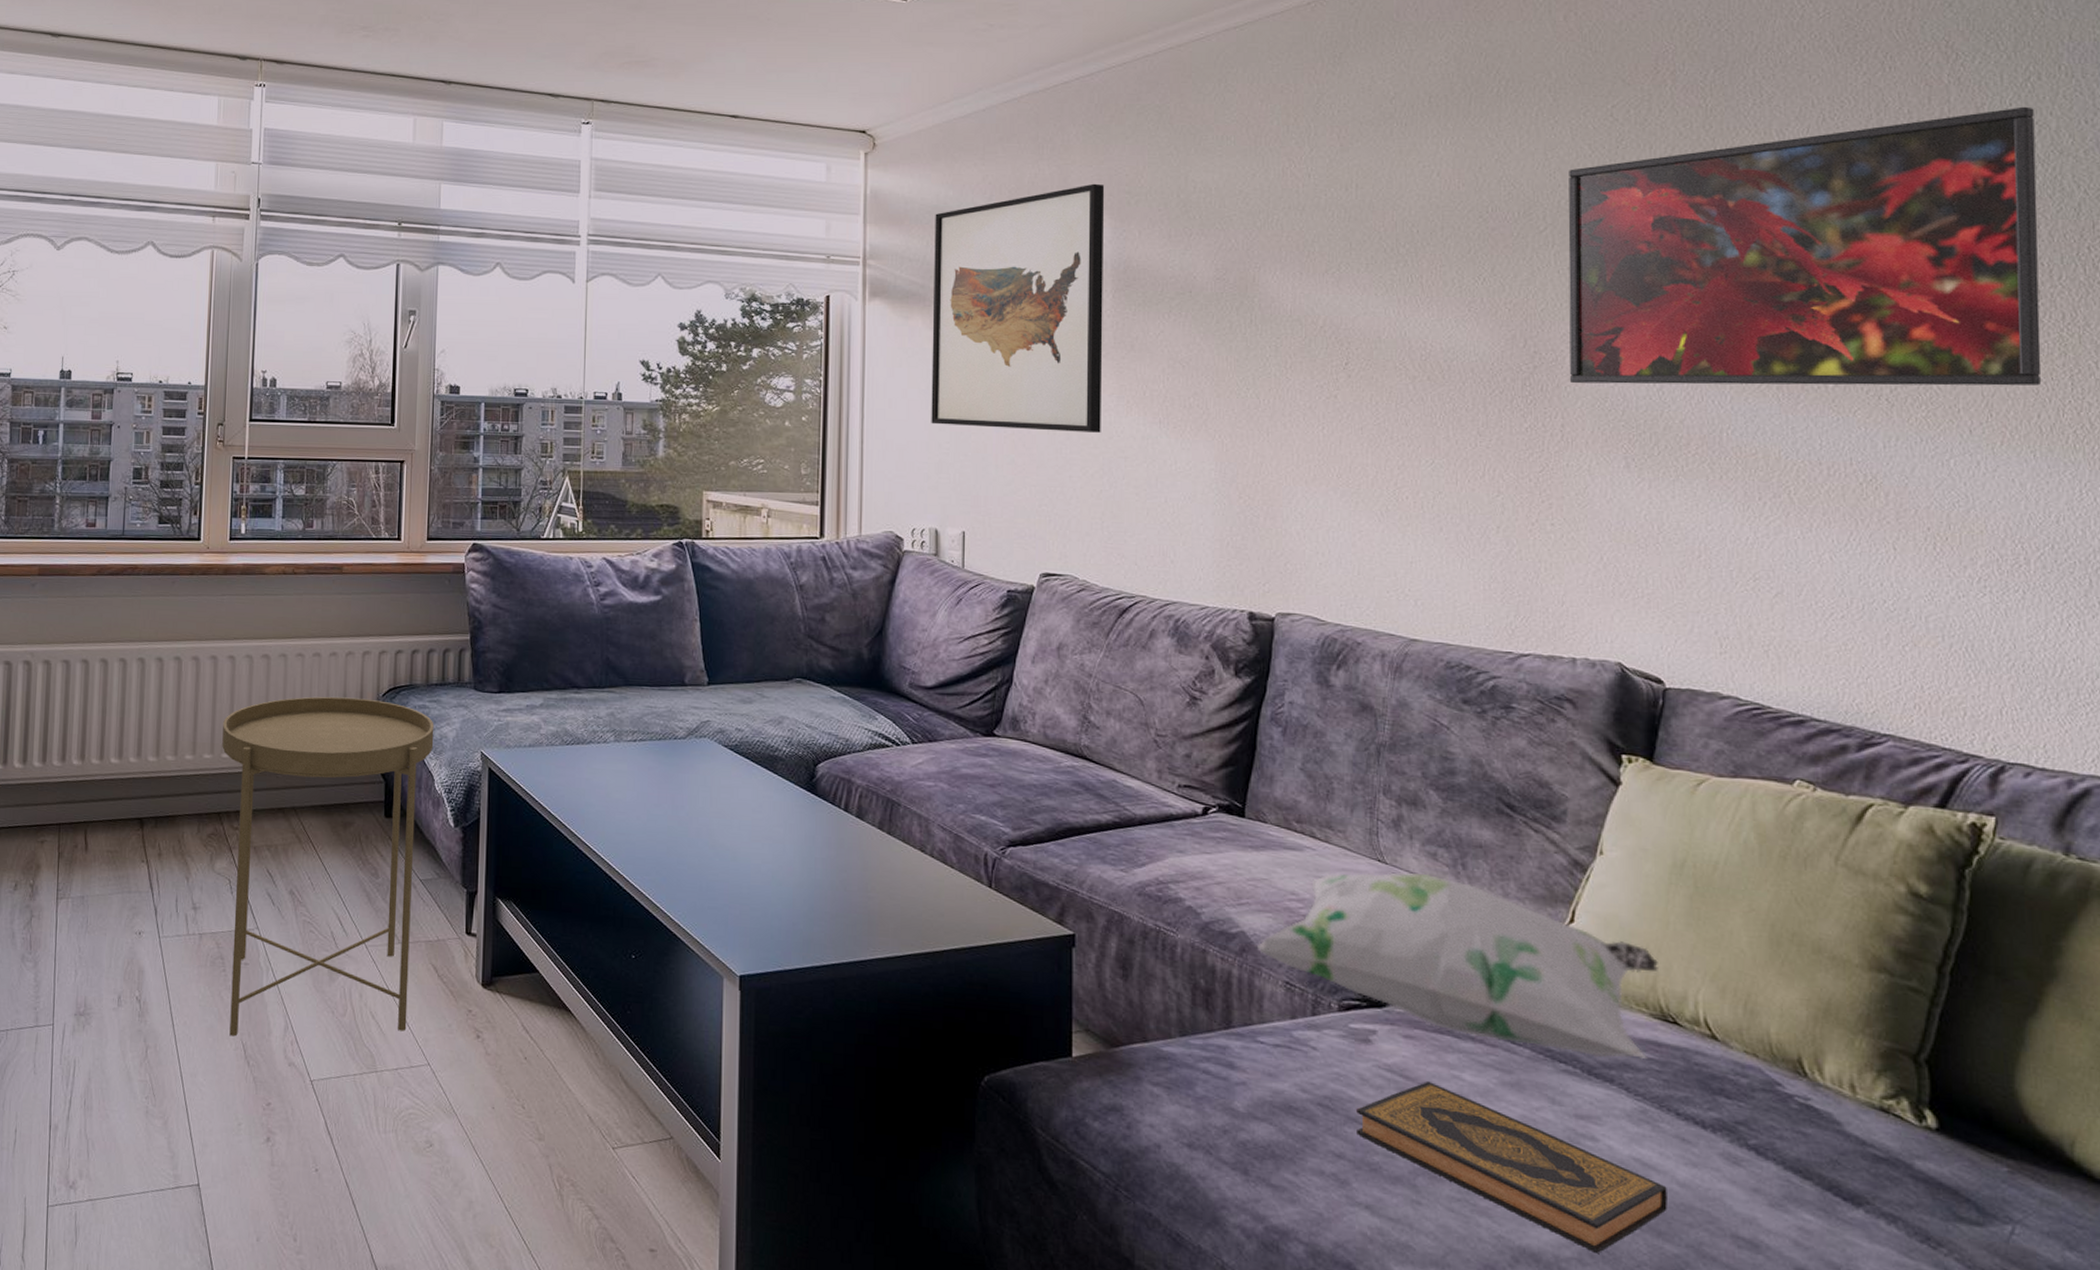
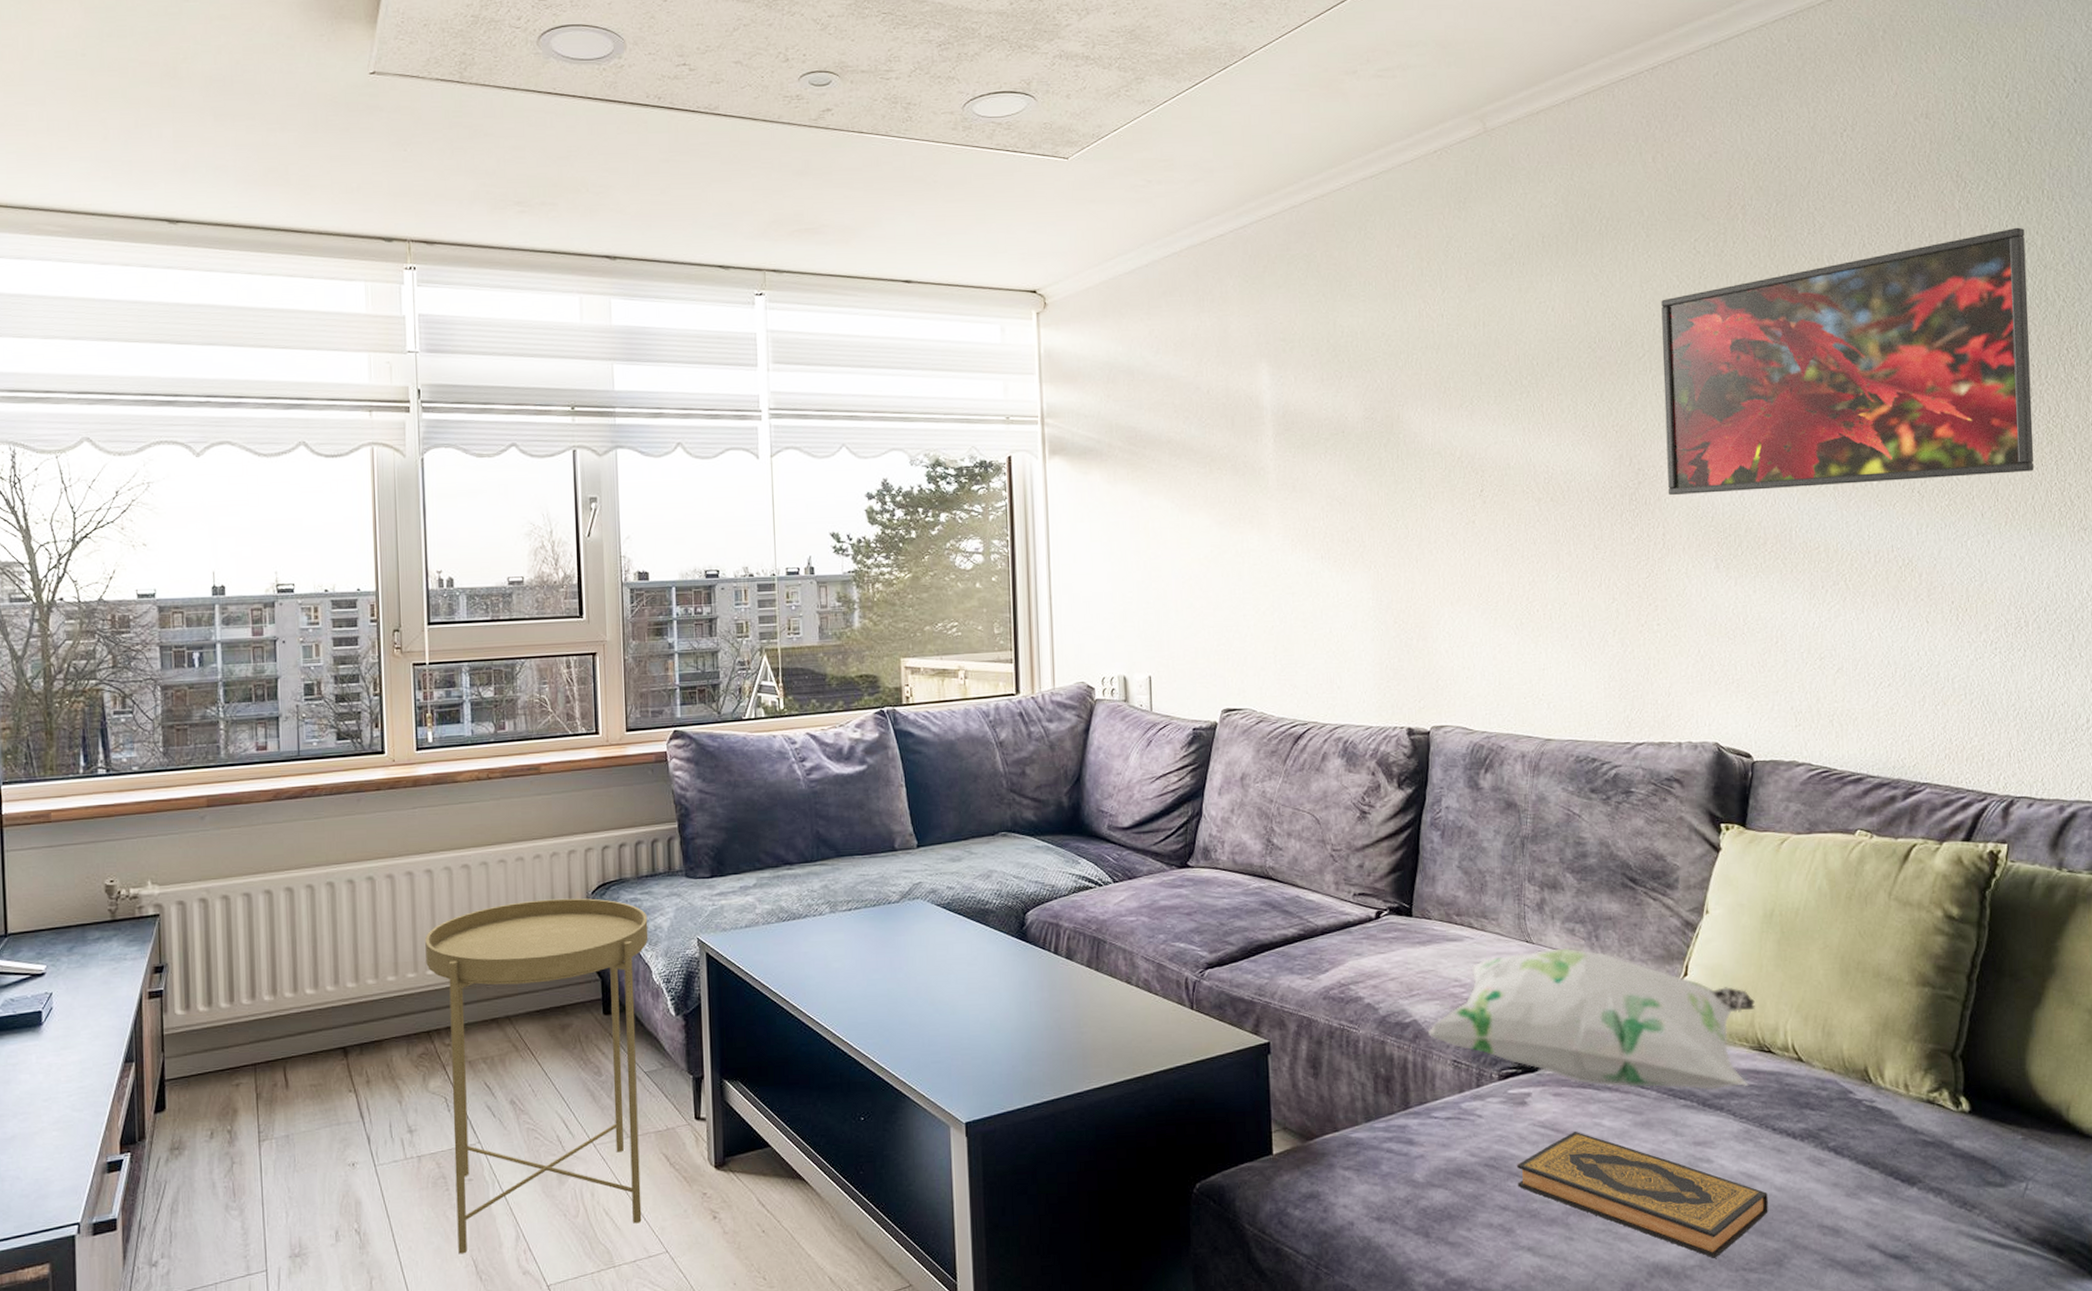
wall art: present [931,183,1105,433] -> none [1106,332,1270,575]

